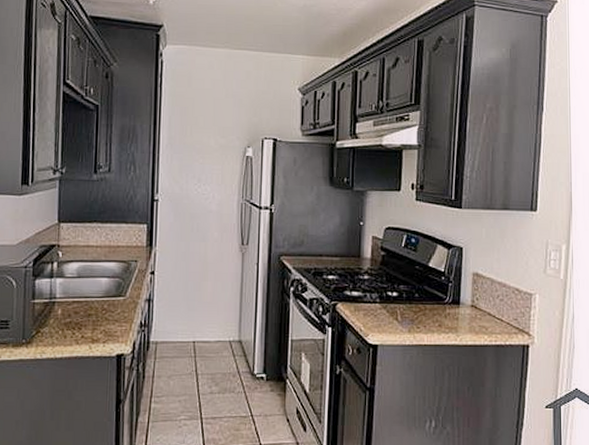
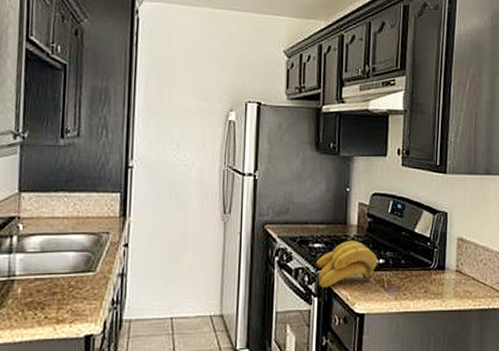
banana bunch: none [329,272,392,318] -> present [315,240,378,287]

